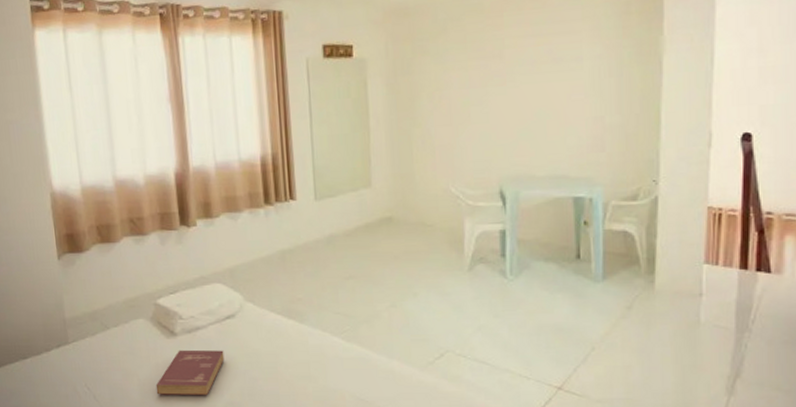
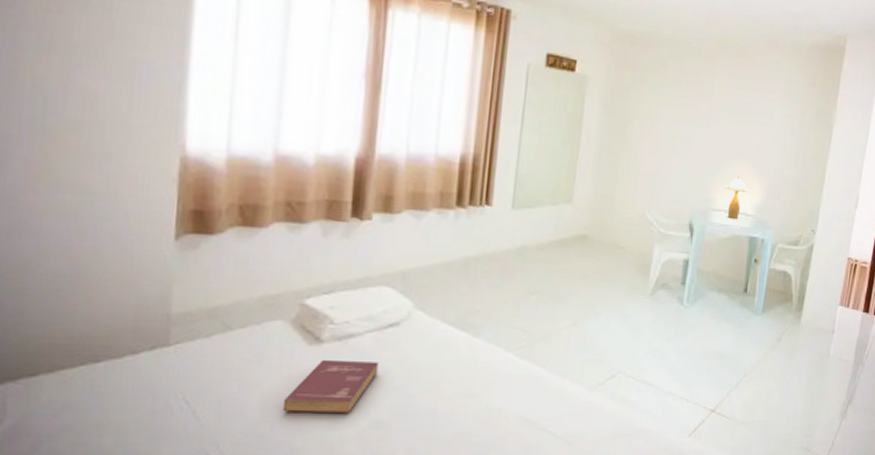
table lamp: none [535,133,565,181] -> present [725,176,749,220]

